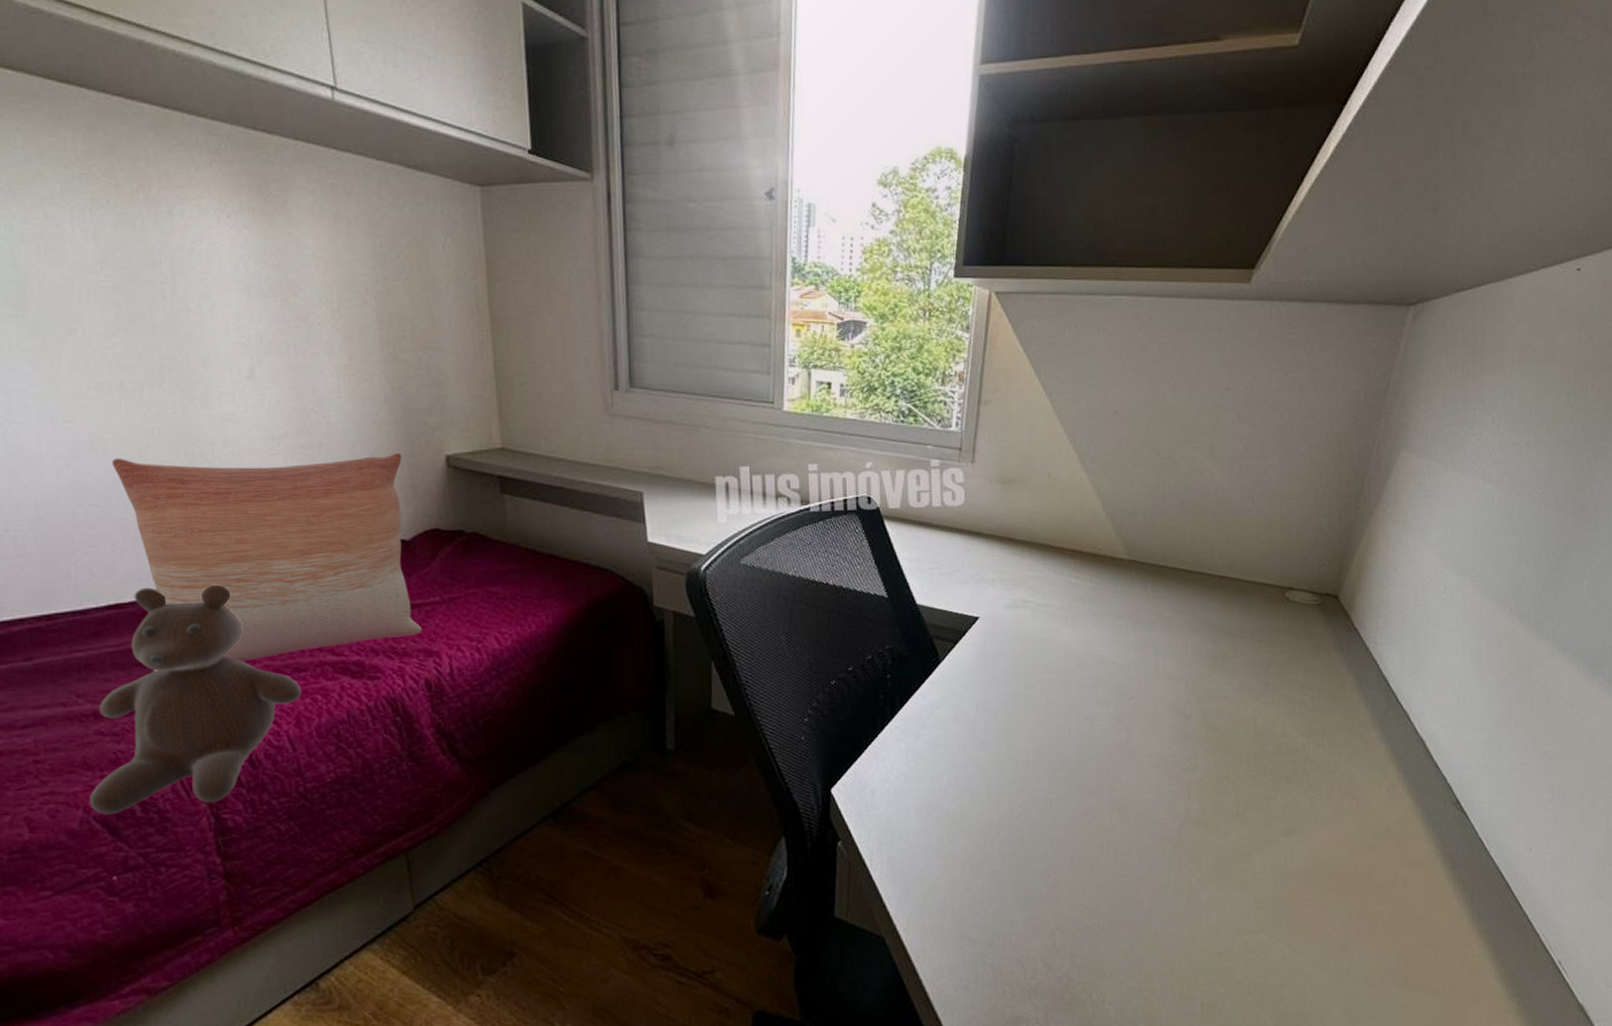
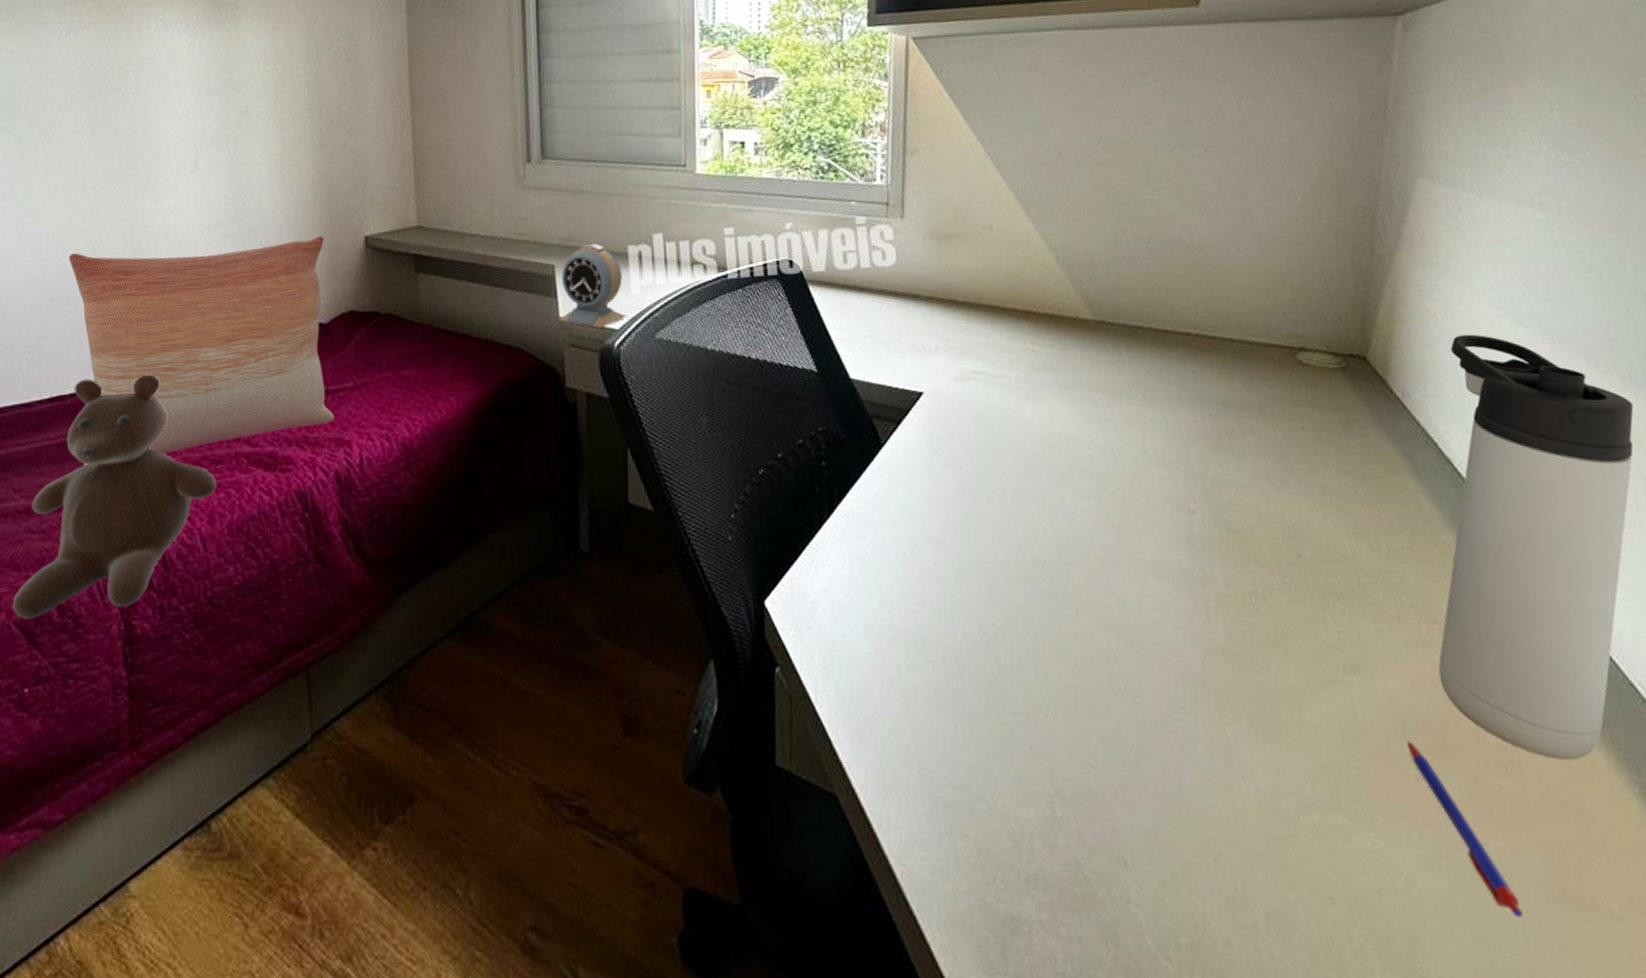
alarm clock: none [646,473,713,553] -> present [558,243,626,328]
pen: none [1320,882,1377,998] -> present [1407,741,1523,918]
thermos bottle: none [1350,580,1523,892] -> present [1438,334,1634,761]

